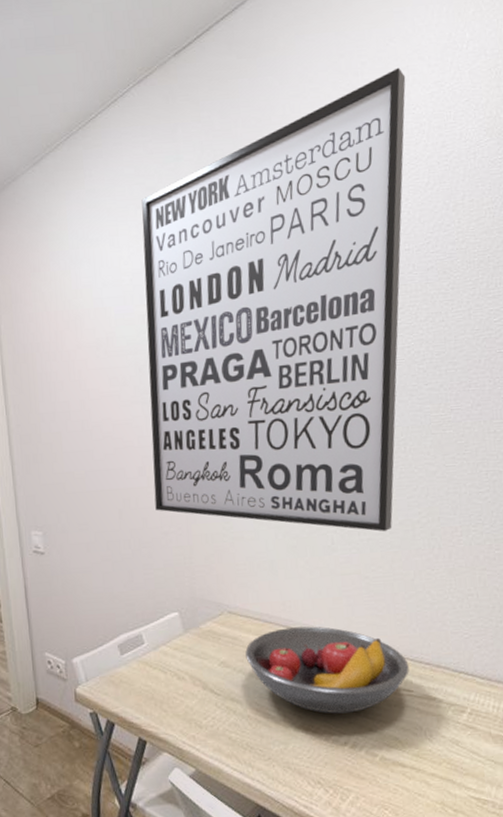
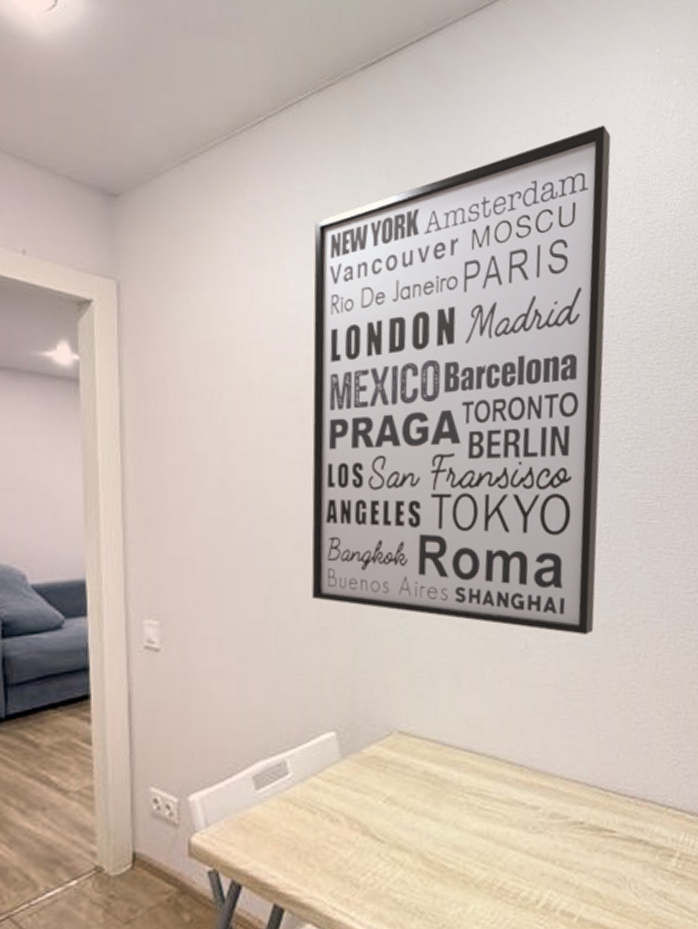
fruit bowl: present [245,626,409,714] -> none [418,750,612,864]

